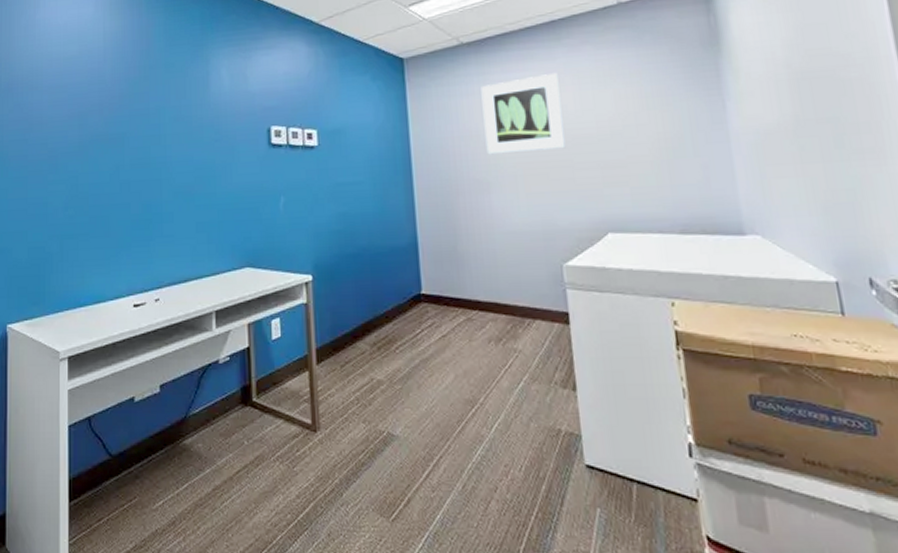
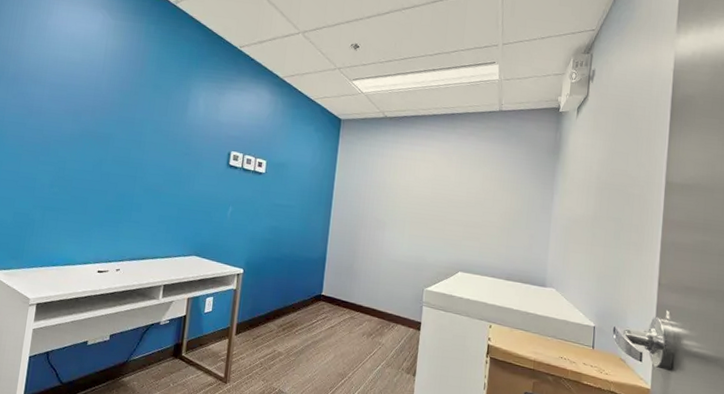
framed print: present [481,72,566,155] -> none [388,151,448,208]

